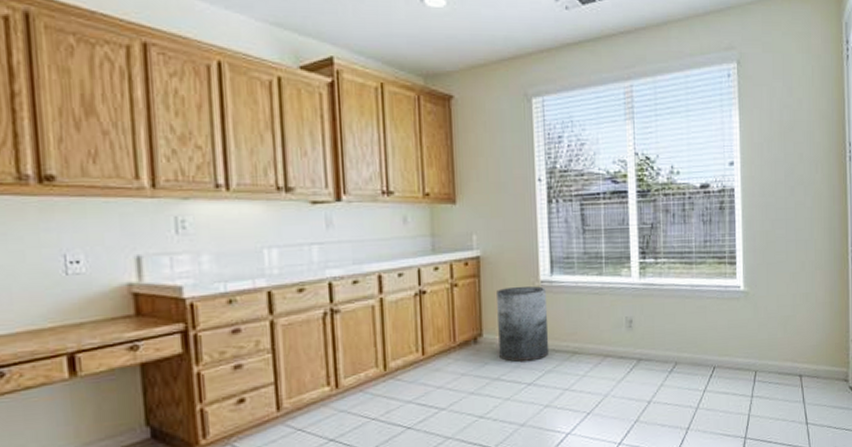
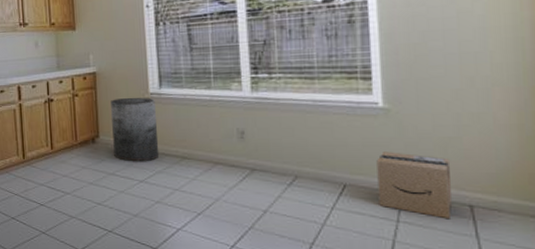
cardboard box: none [738,332,789,390] -> present [376,152,453,220]

